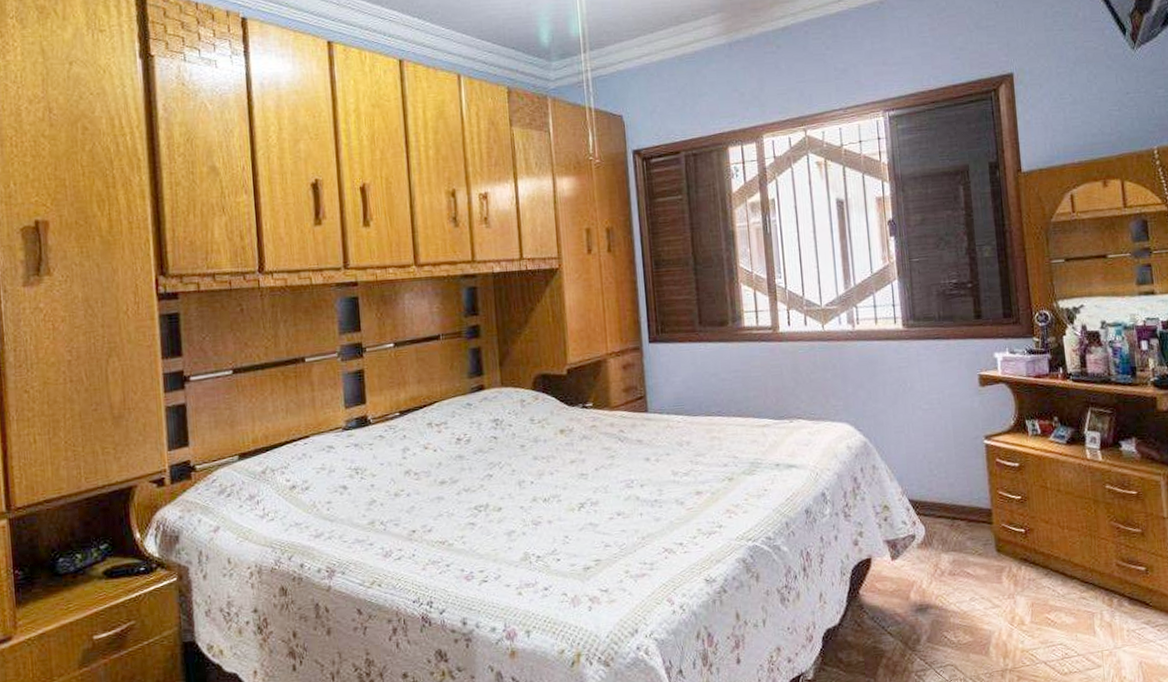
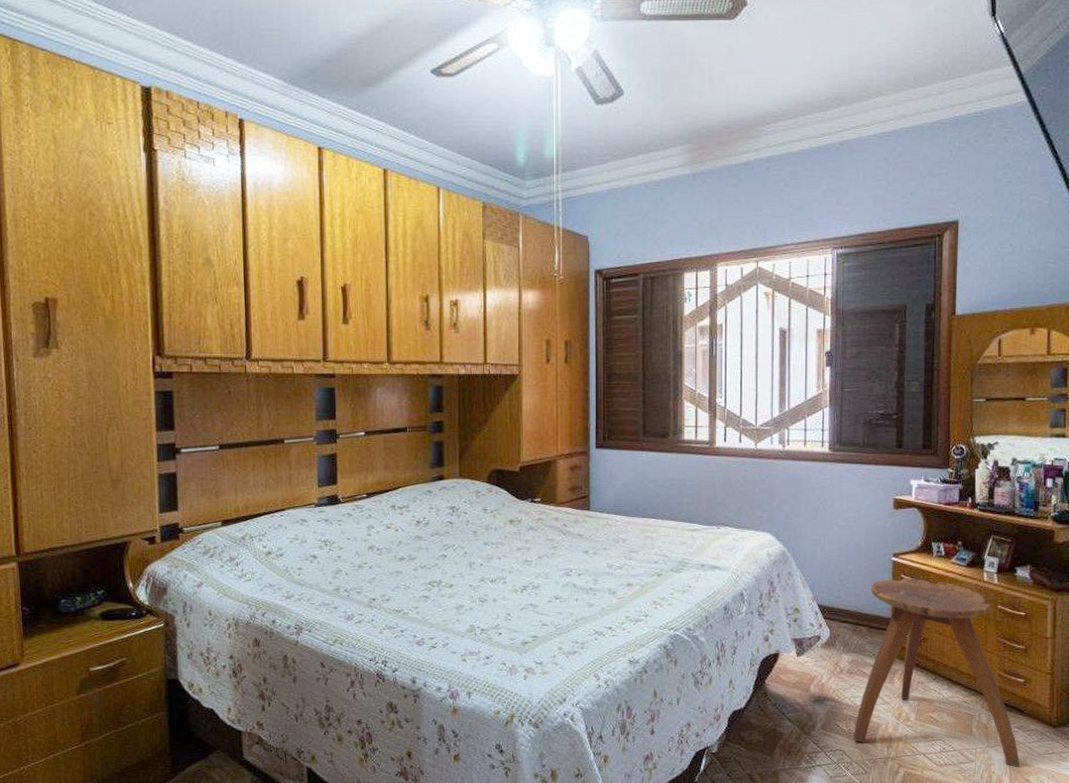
stool: none [964,461,1154,670] -> present [853,578,1020,768]

